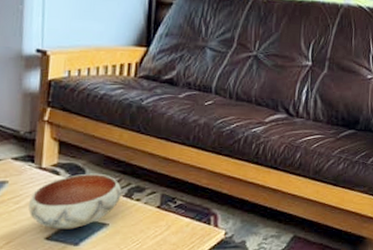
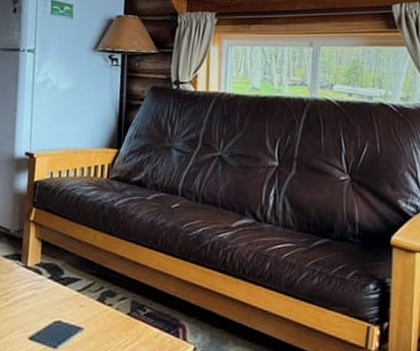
bowl: present [28,173,122,230] -> none [15,274,96,331]

